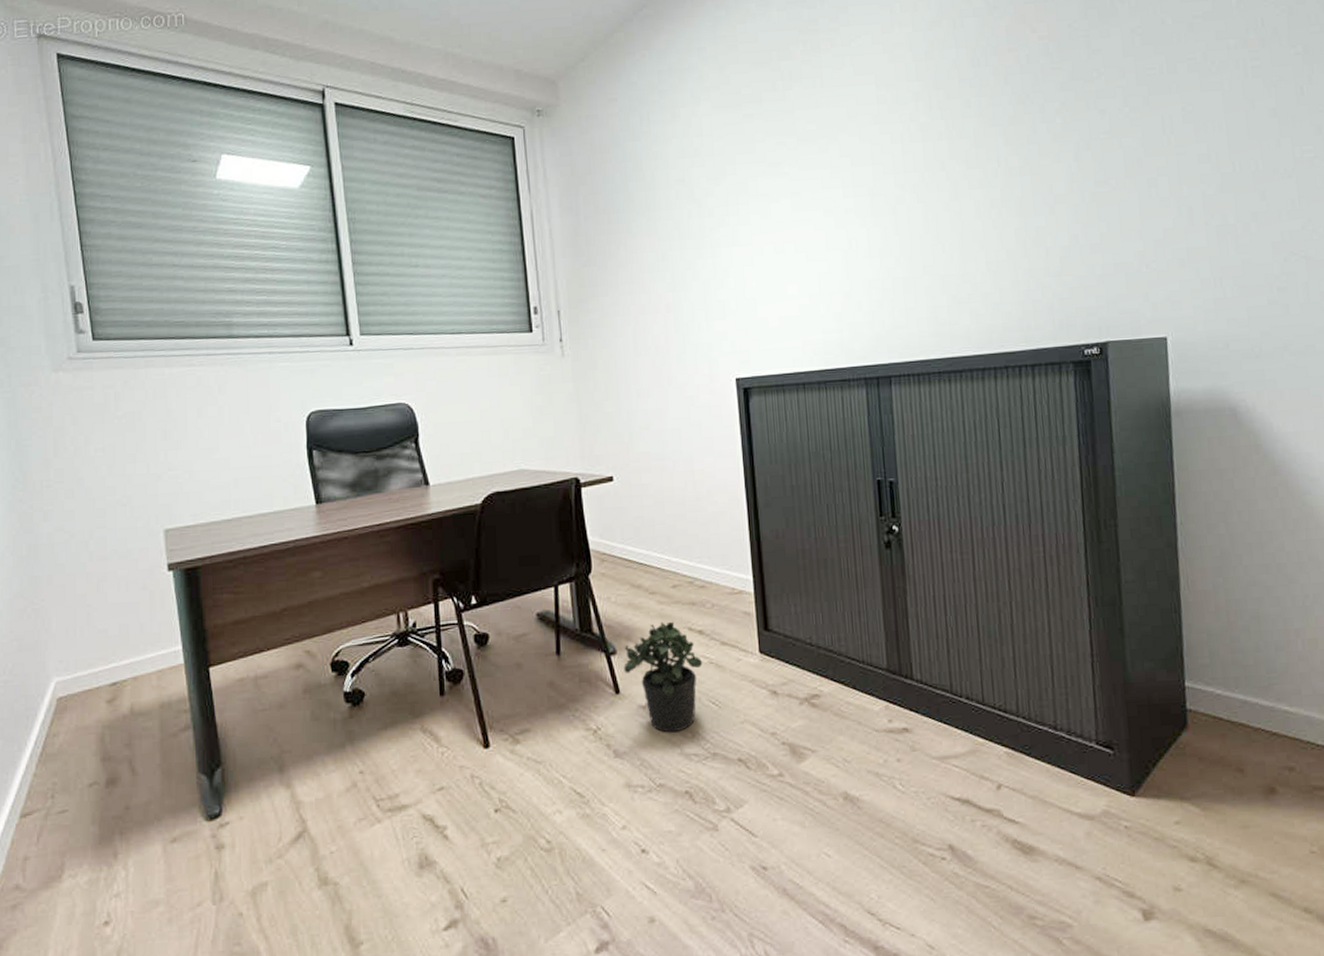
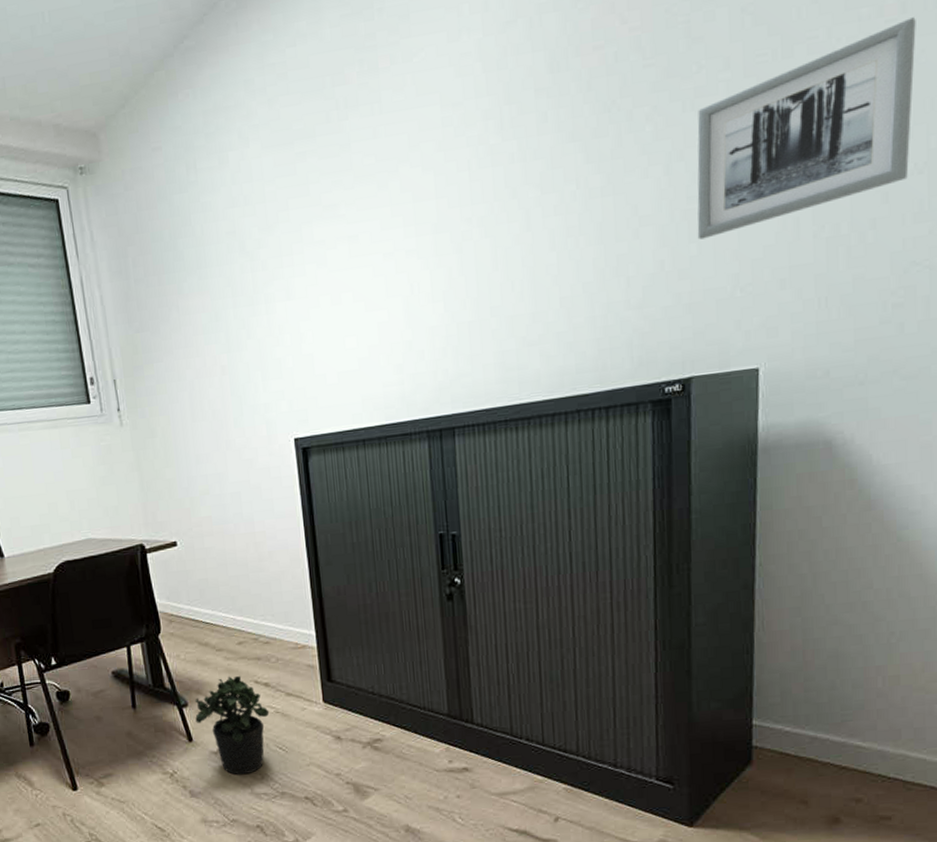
wall art: none [1100,51,1280,219] -> present [697,17,916,240]

